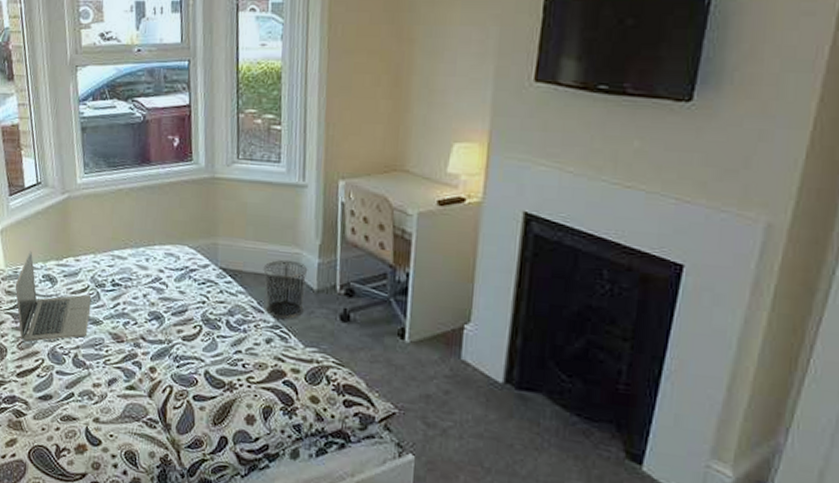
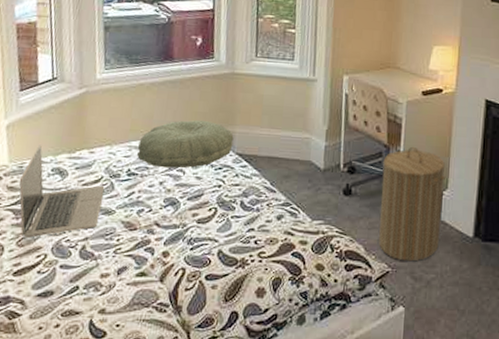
pillow: none [120,229,217,281] -> present [137,120,234,168]
waste bin: present [263,259,308,319] -> none [276,144,316,196]
laundry hamper: none [383,268,467,404] -> present [379,146,445,262]

